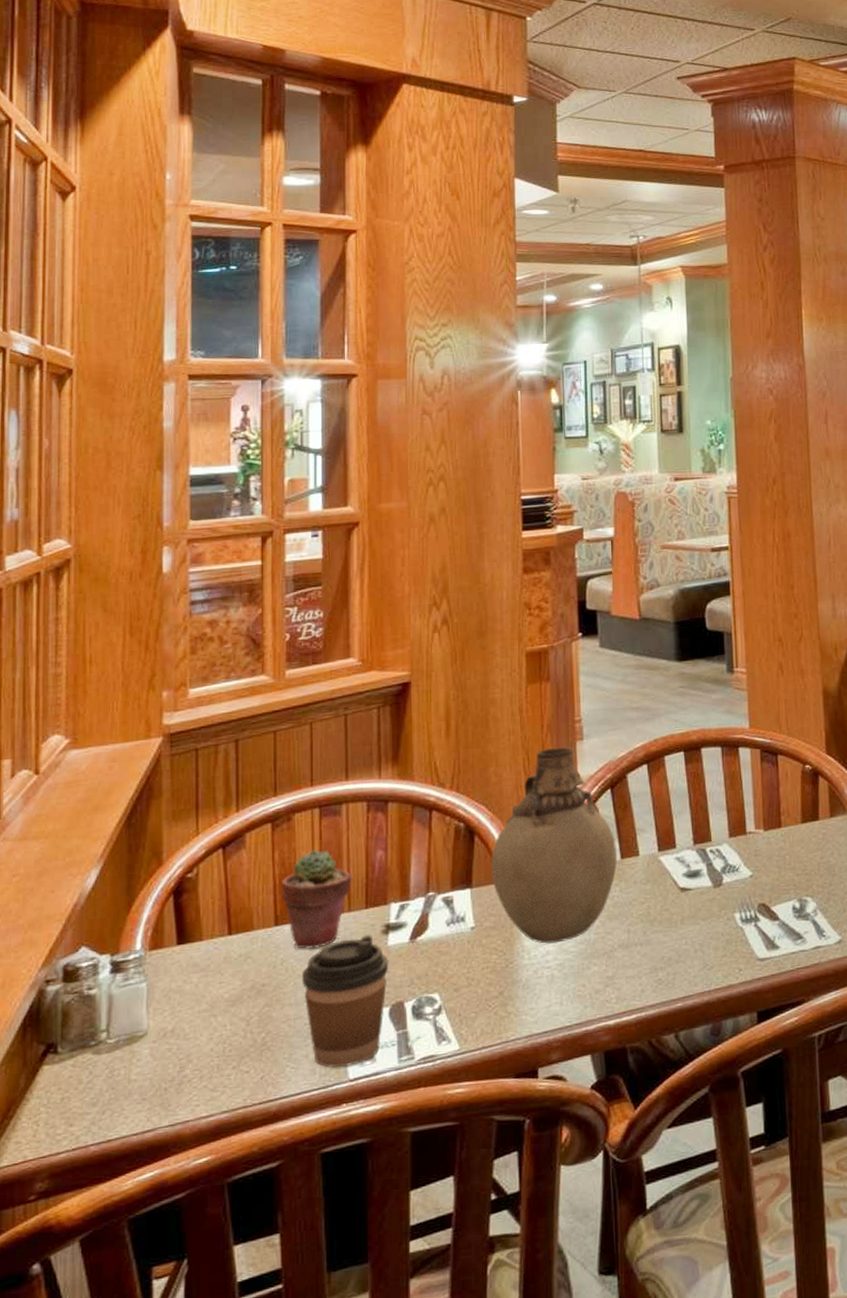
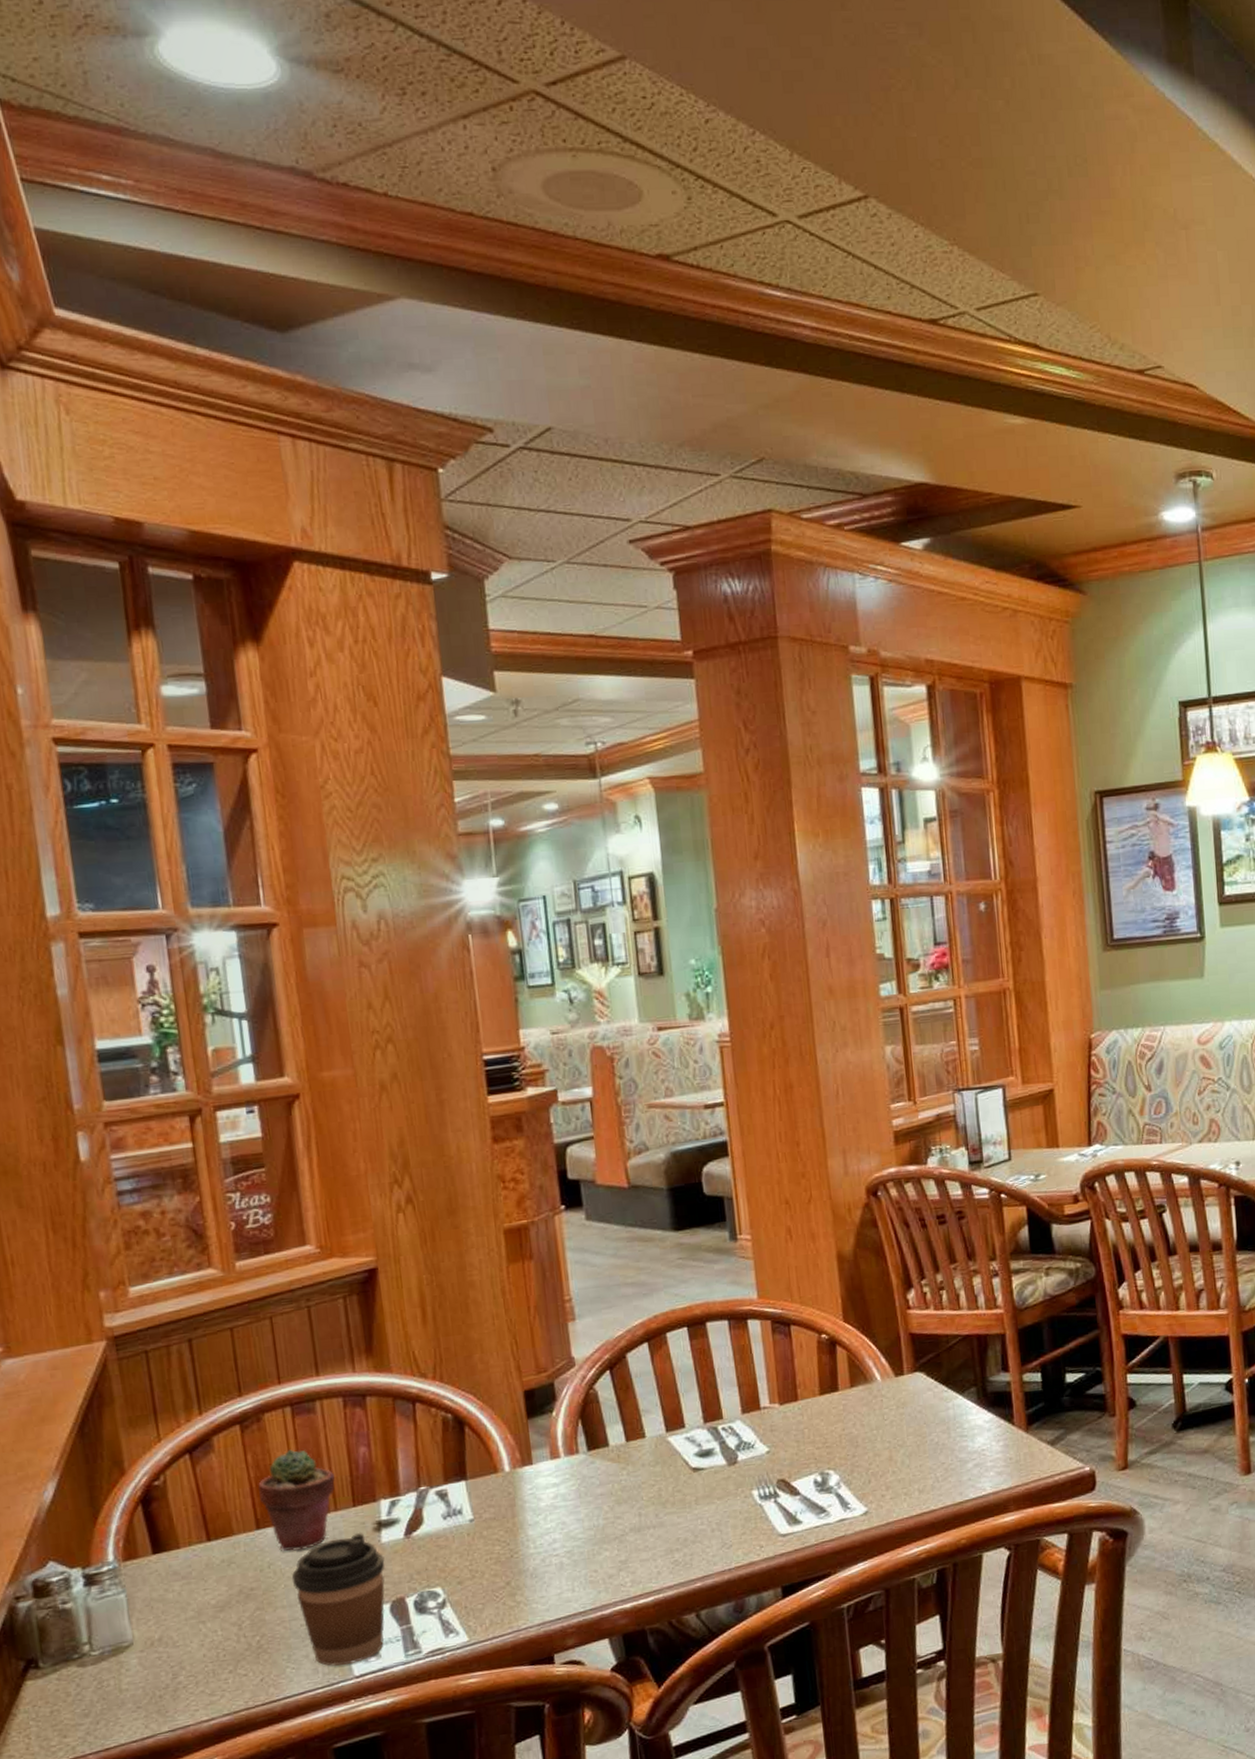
vase: present [490,747,617,944] -> none [484,1328,622,1532]

